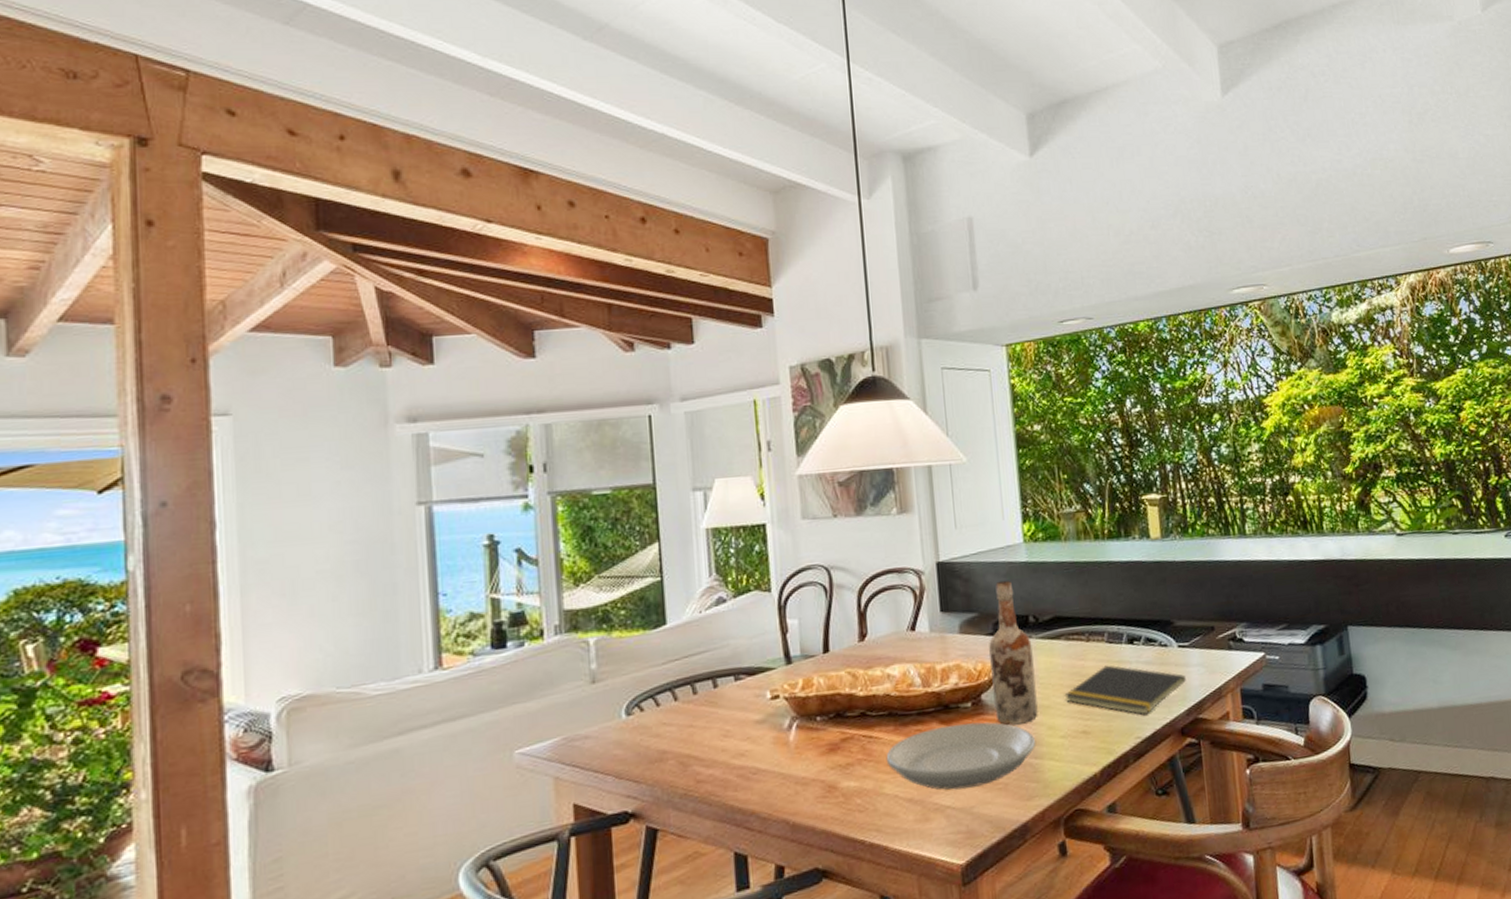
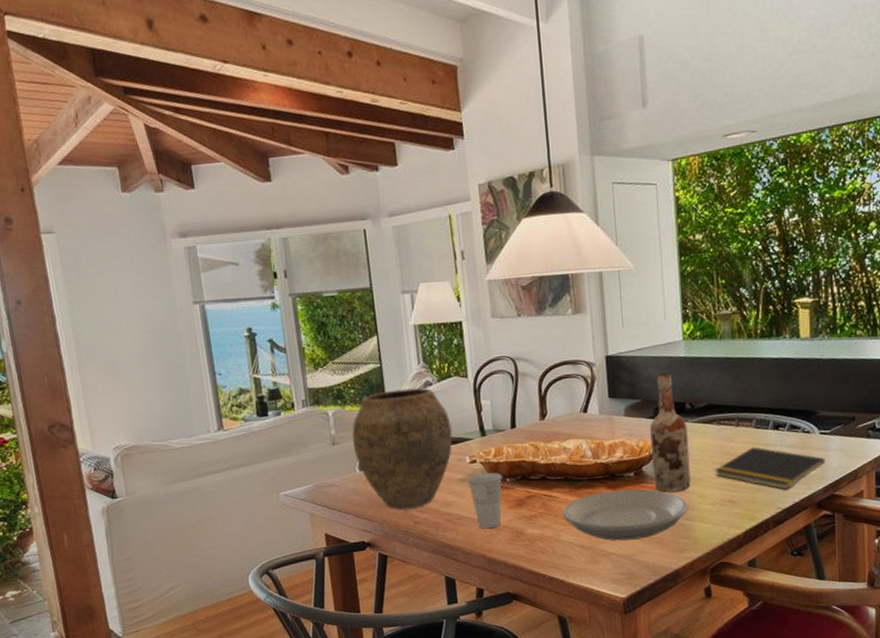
vase: none [618,606,750,765] -> present [352,388,453,510]
cup: none [767,710,812,785] -> present [467,472,503,529]

